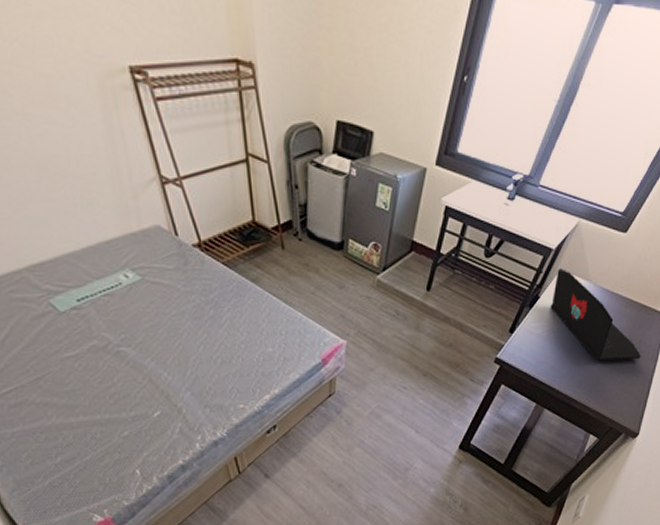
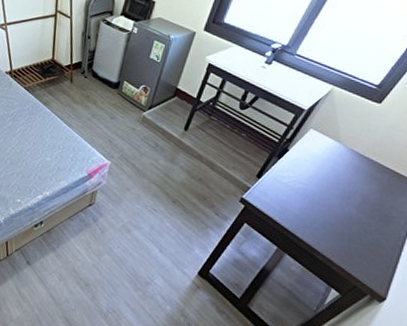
laptop: present [550,268,641,361] -> none [298,127,392,224]

